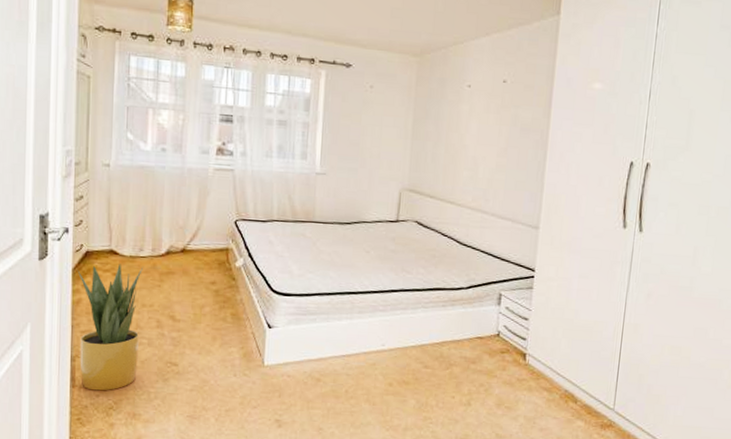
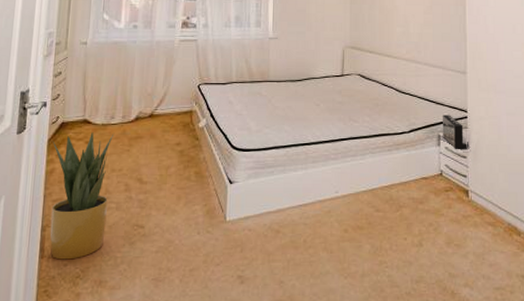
alarm clock: none [504,272,531,312] -> present [443,115,467,150]

